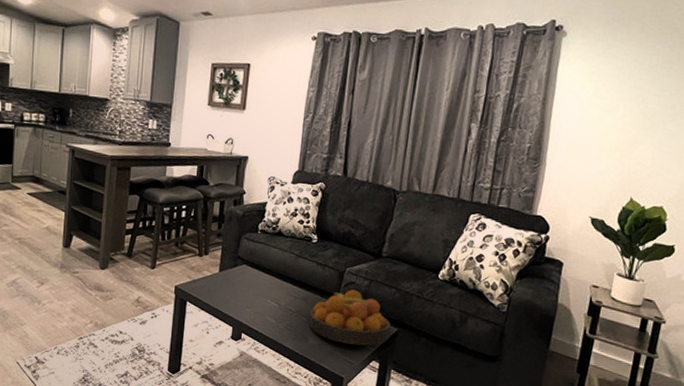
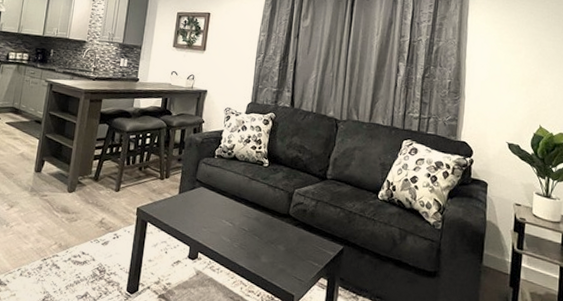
fruit bowl: present [308,289,391,346] -> none [261,209,337,263]

